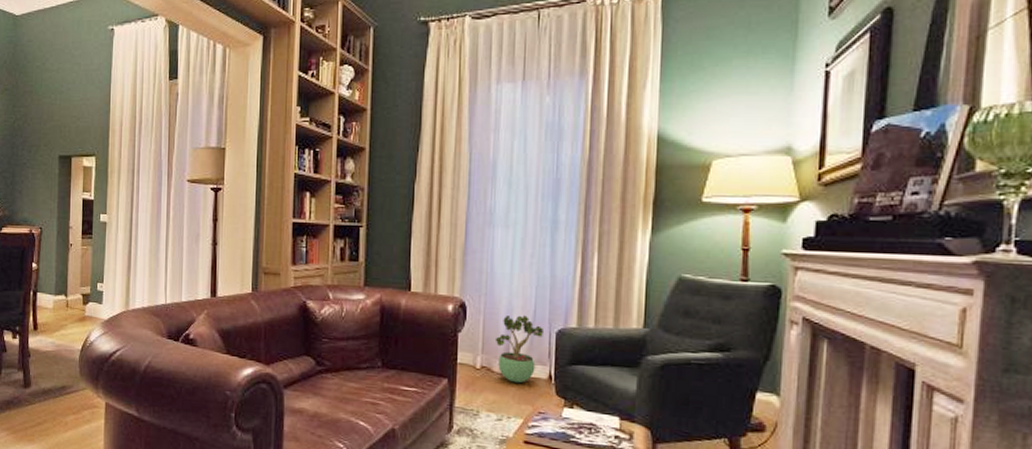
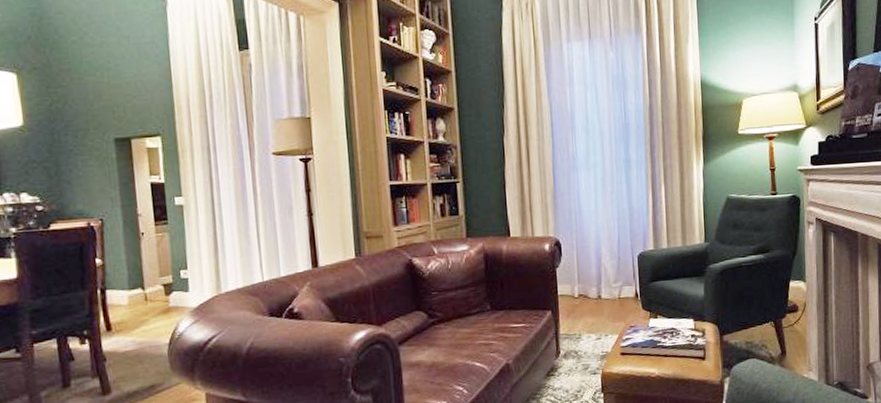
potted plant: present [495,315,543,384] -> none [588,245,627,305]

